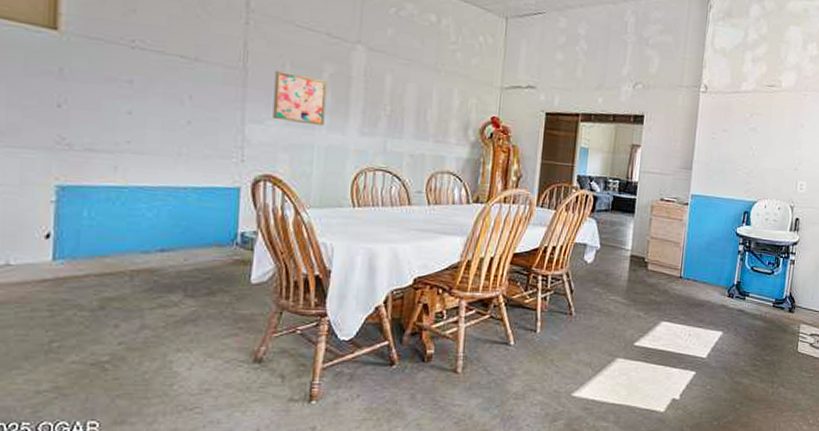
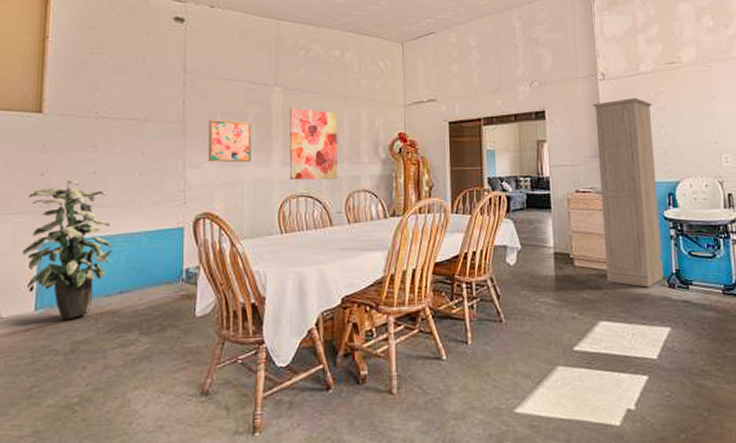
indoor plant: none [35,117,152,273] -> present [22,179,113,319]
wall art: none [366,71,426,157] -> present [289,107,337,181]
cabinet: none [675,114,746,295] -> present [592,98,663,288]

